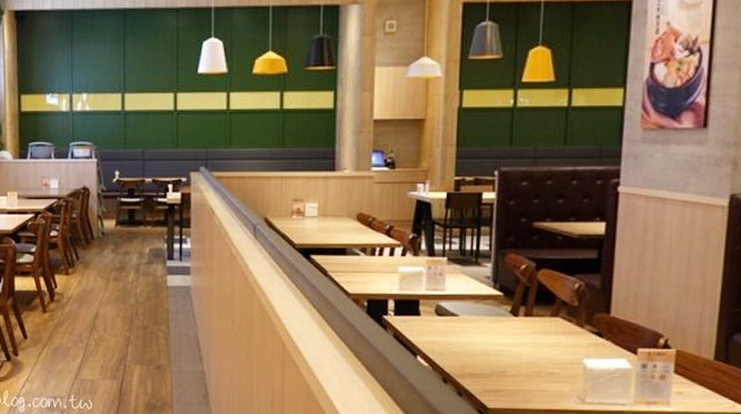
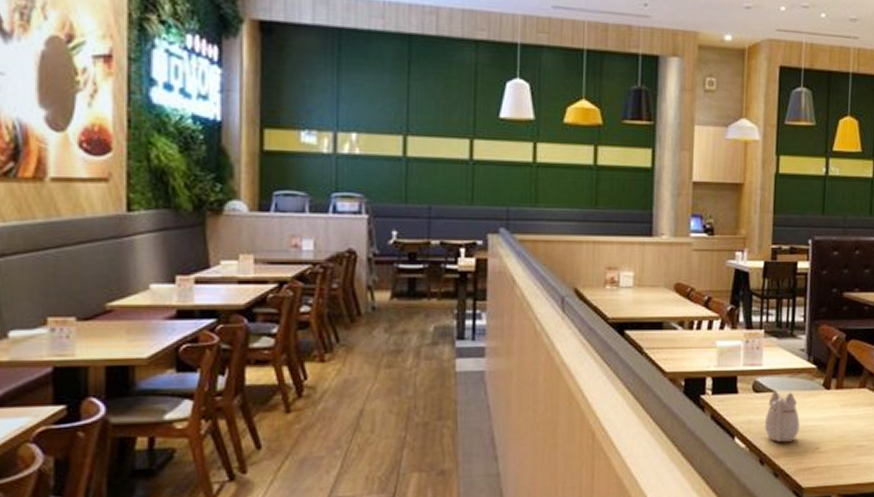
teapot: none [447,315,485,365] -> present [764,391,800,443]

